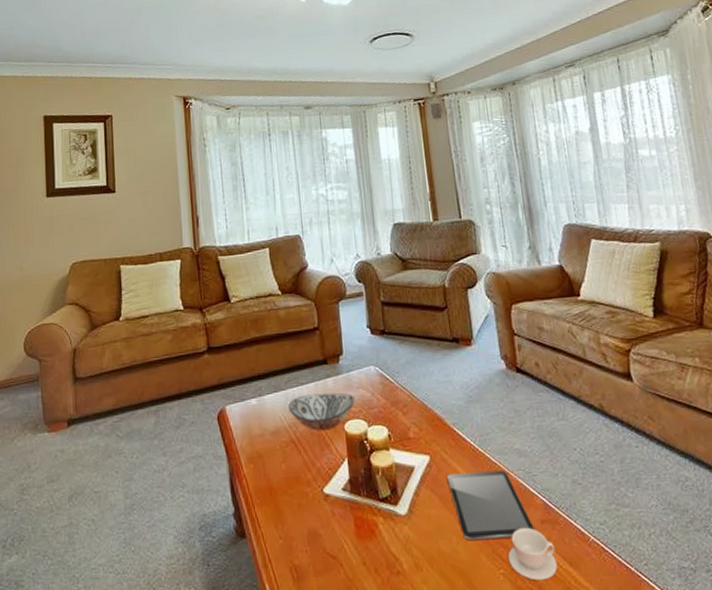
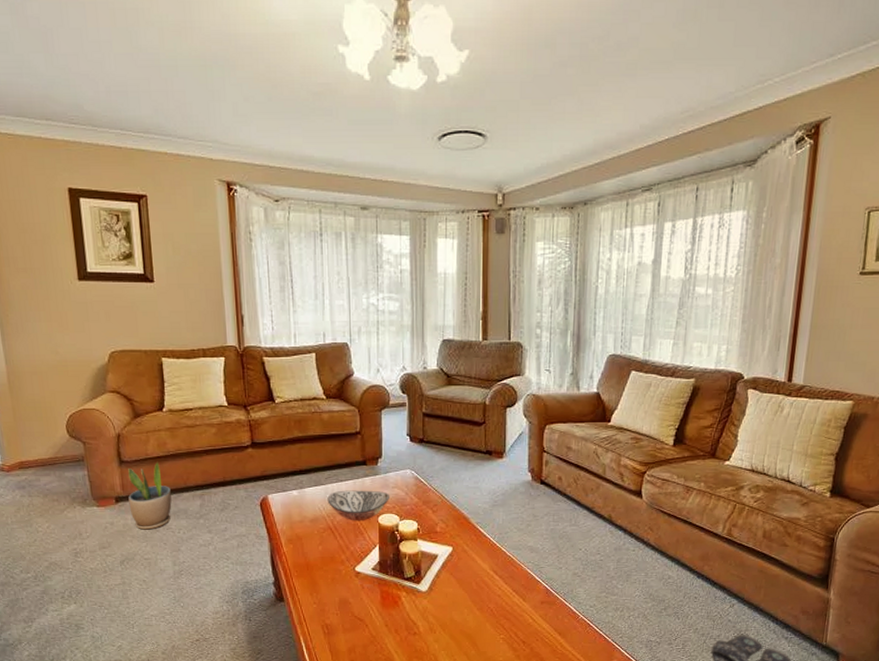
potted plant: none [81,375,125,457] -> present [128,461,172,530]
tablet: present [446,470,535,541] -> none [465,562,535,614]
teacup: present [508,527,557,581] -> none [509,606,549,645]

